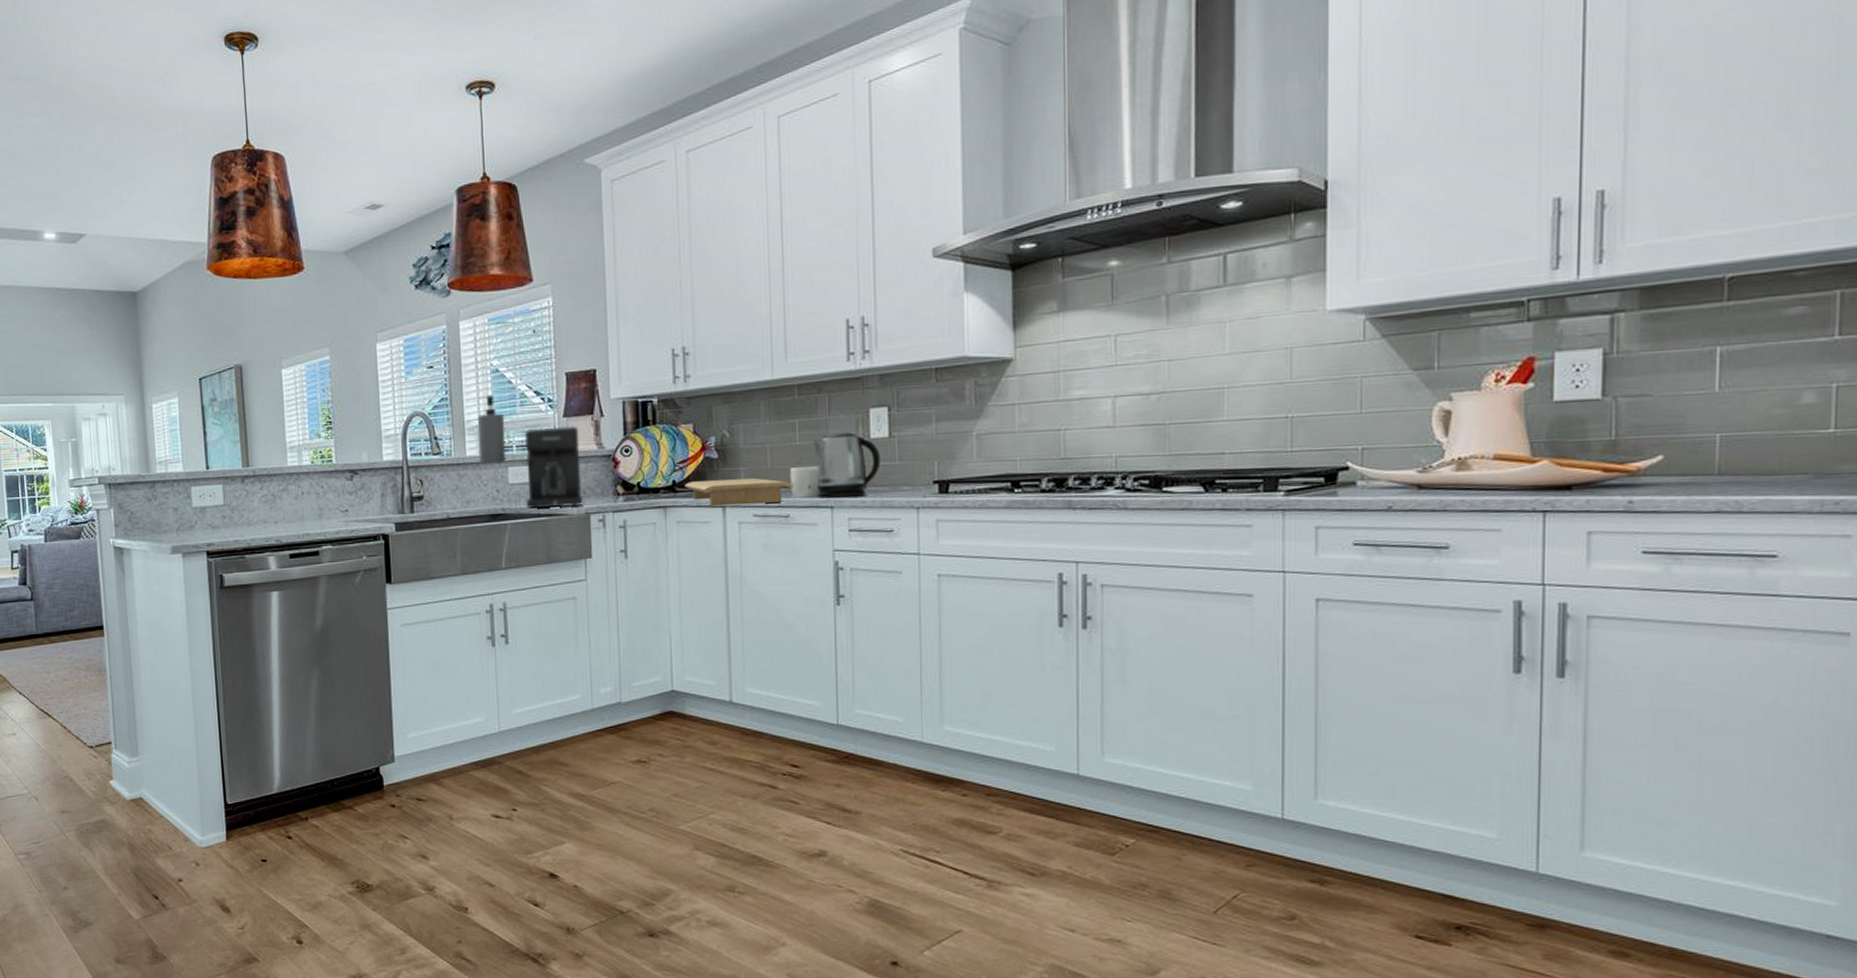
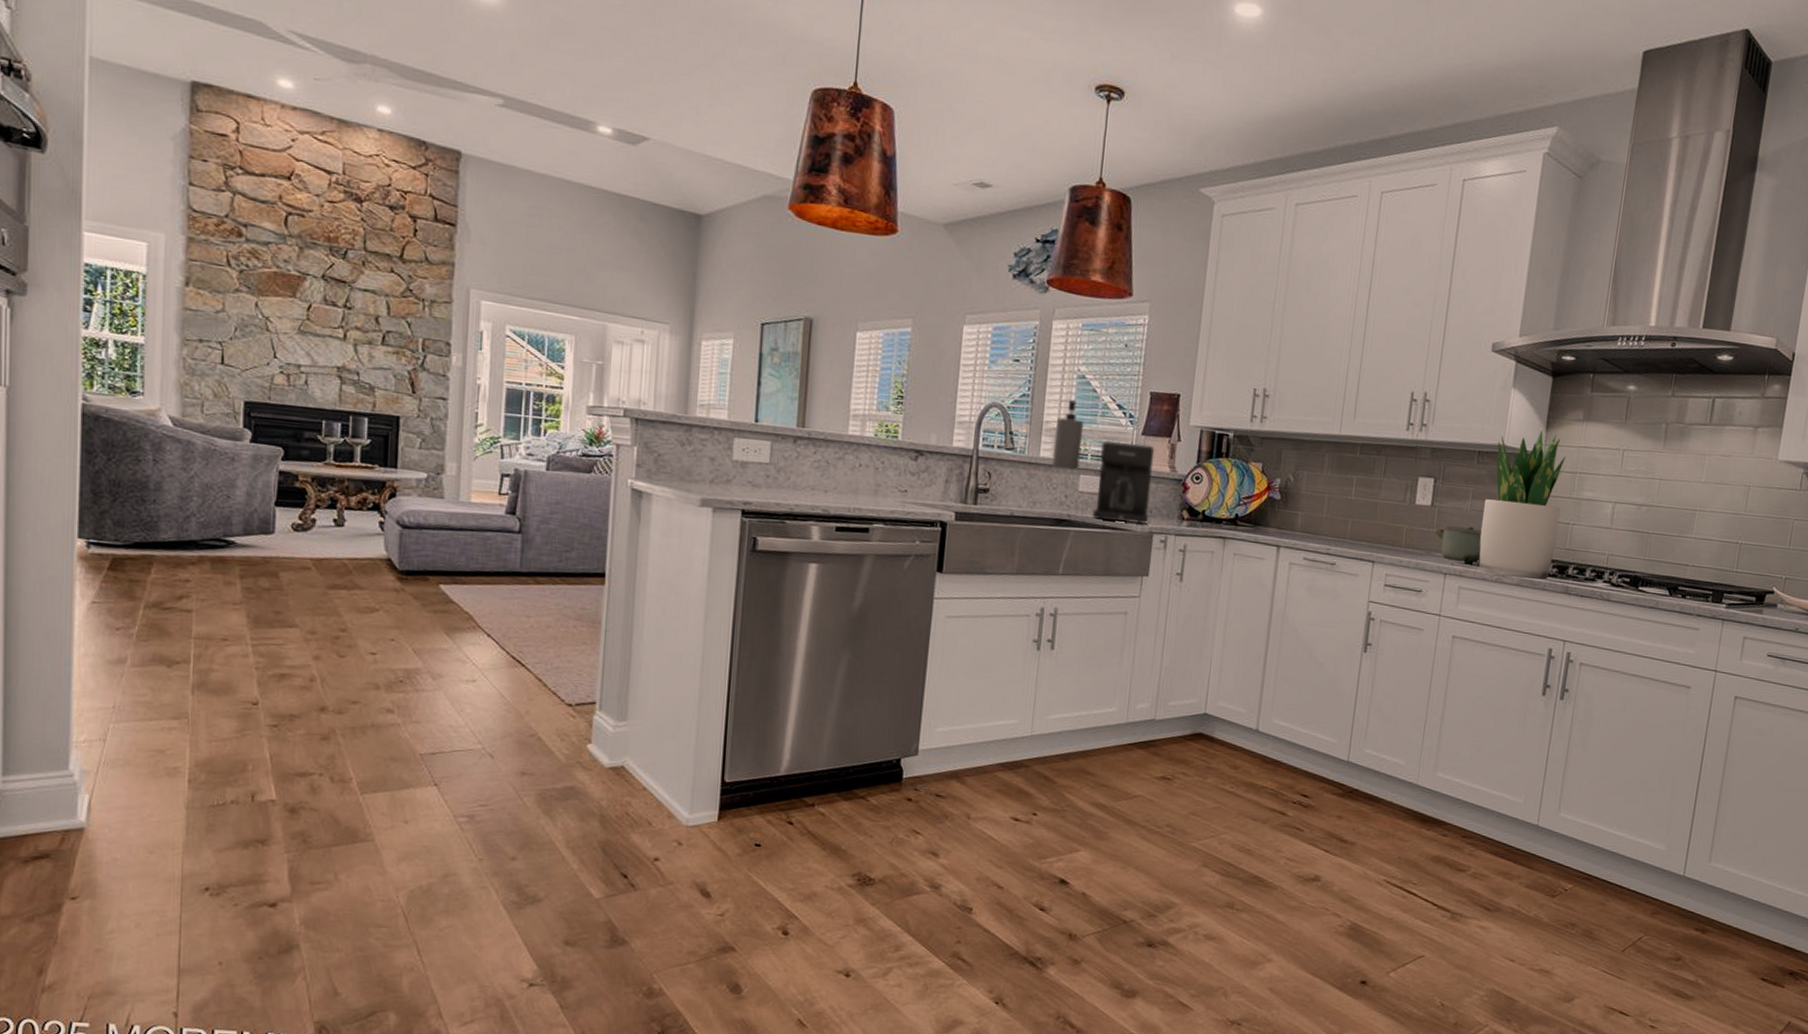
cutting board: present [684,477,795,507] -> none [1246,518,1345,551]
mug: present [790,466,820,498] -> none [1340,520,1368,551]
kettle: present [814,431,881,499] -> none [1362,493,1422,557]
cooking pot: none [896,452,957,492] -> present [1434,526,1482,563]
planter: none [951,332,1047,501] -> present [1478,430,1567,580]

